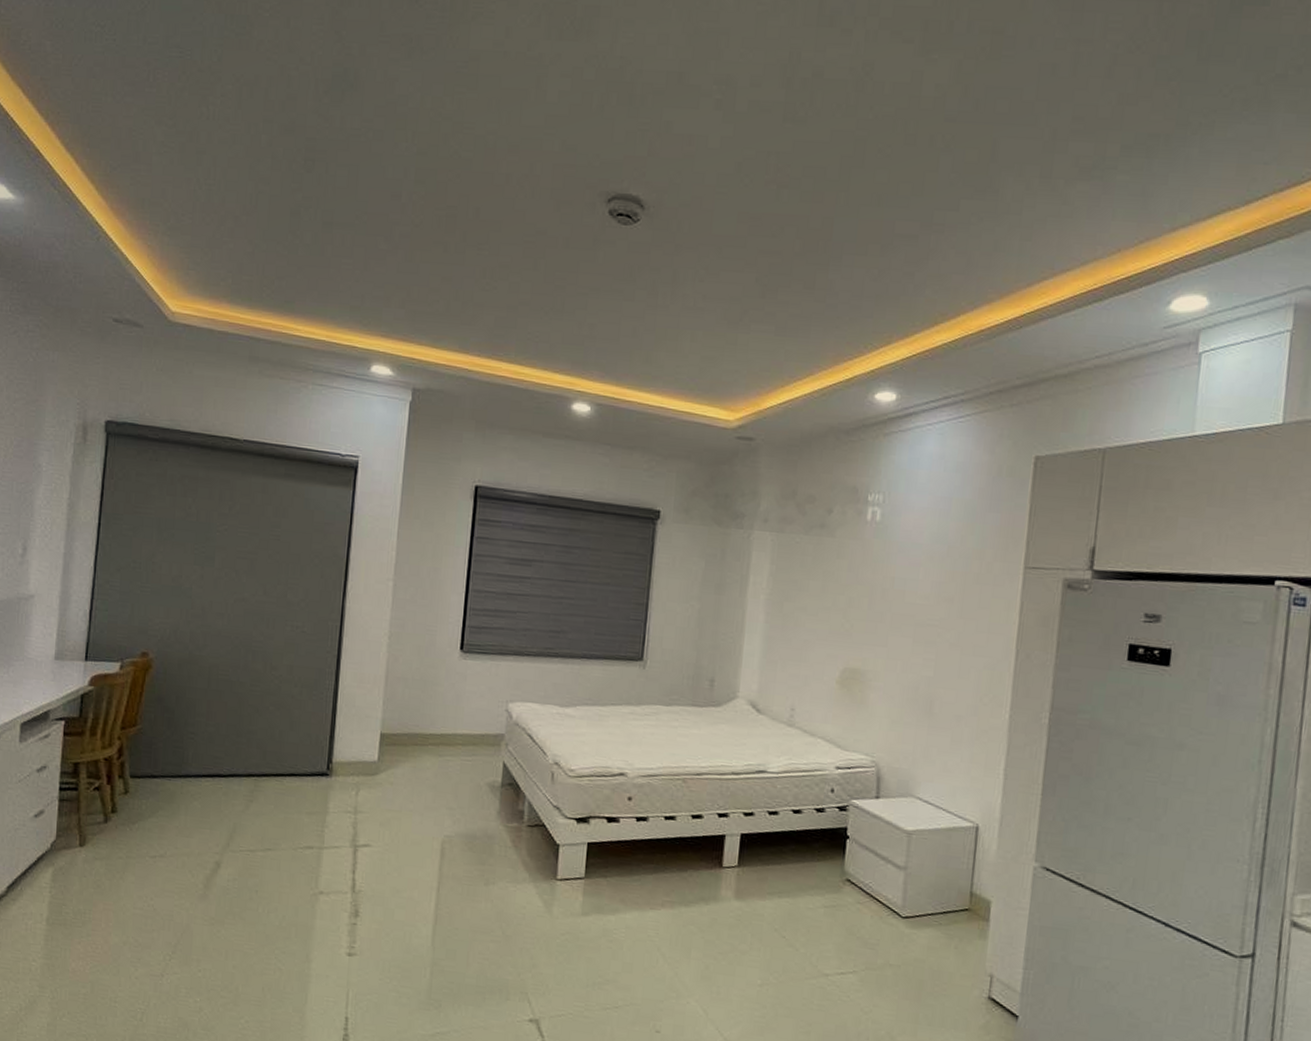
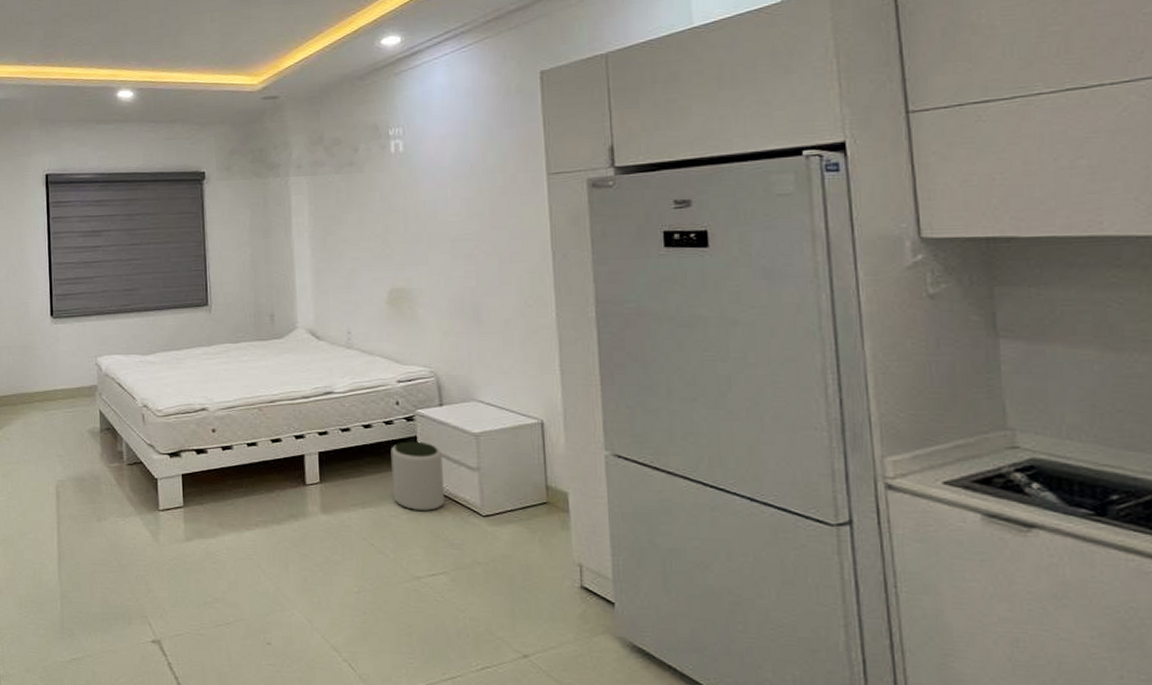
plant pot: none [812,831,871,907] -> present [390,441,444,511]

